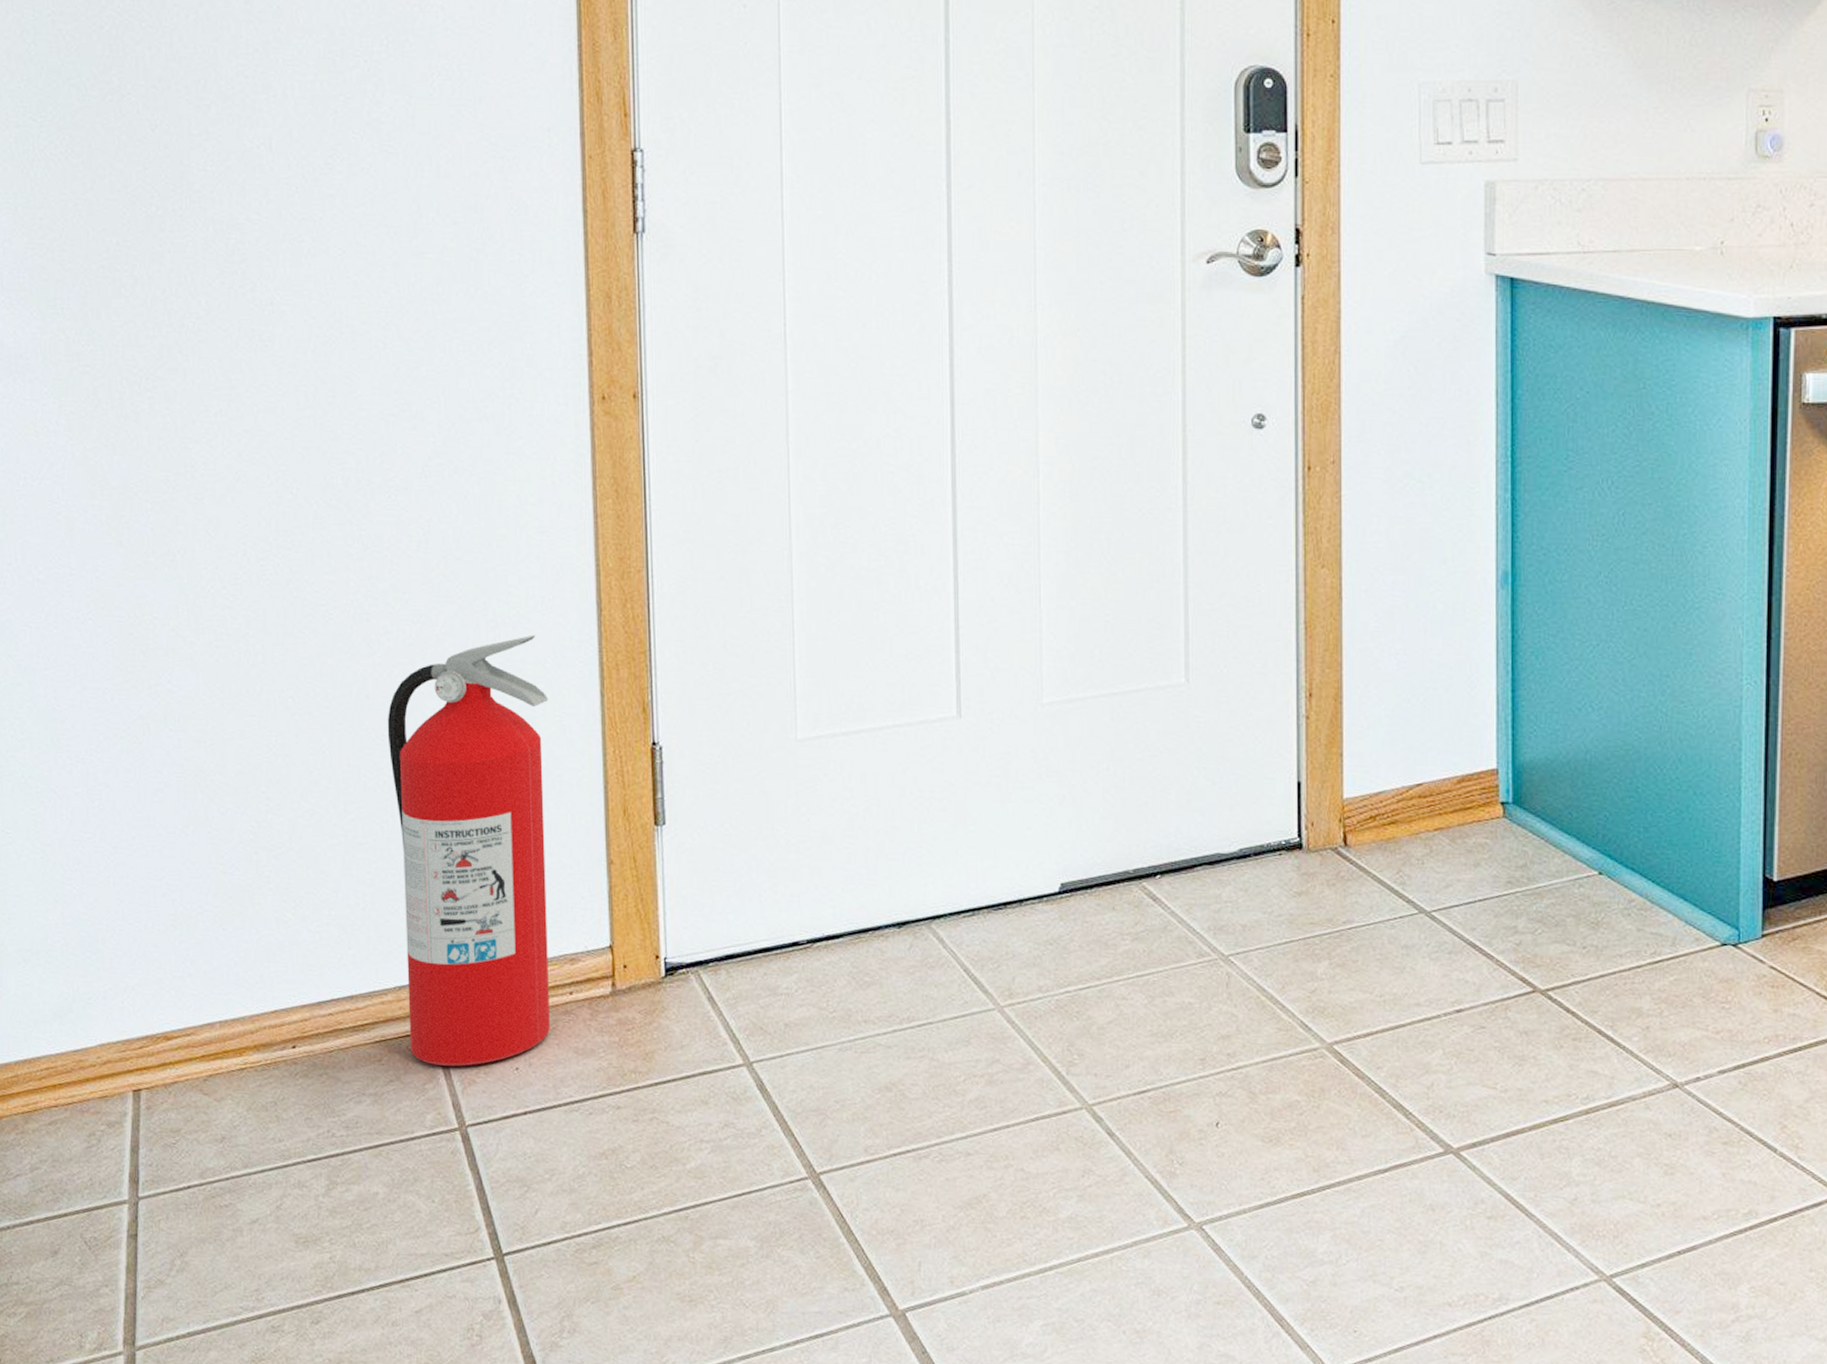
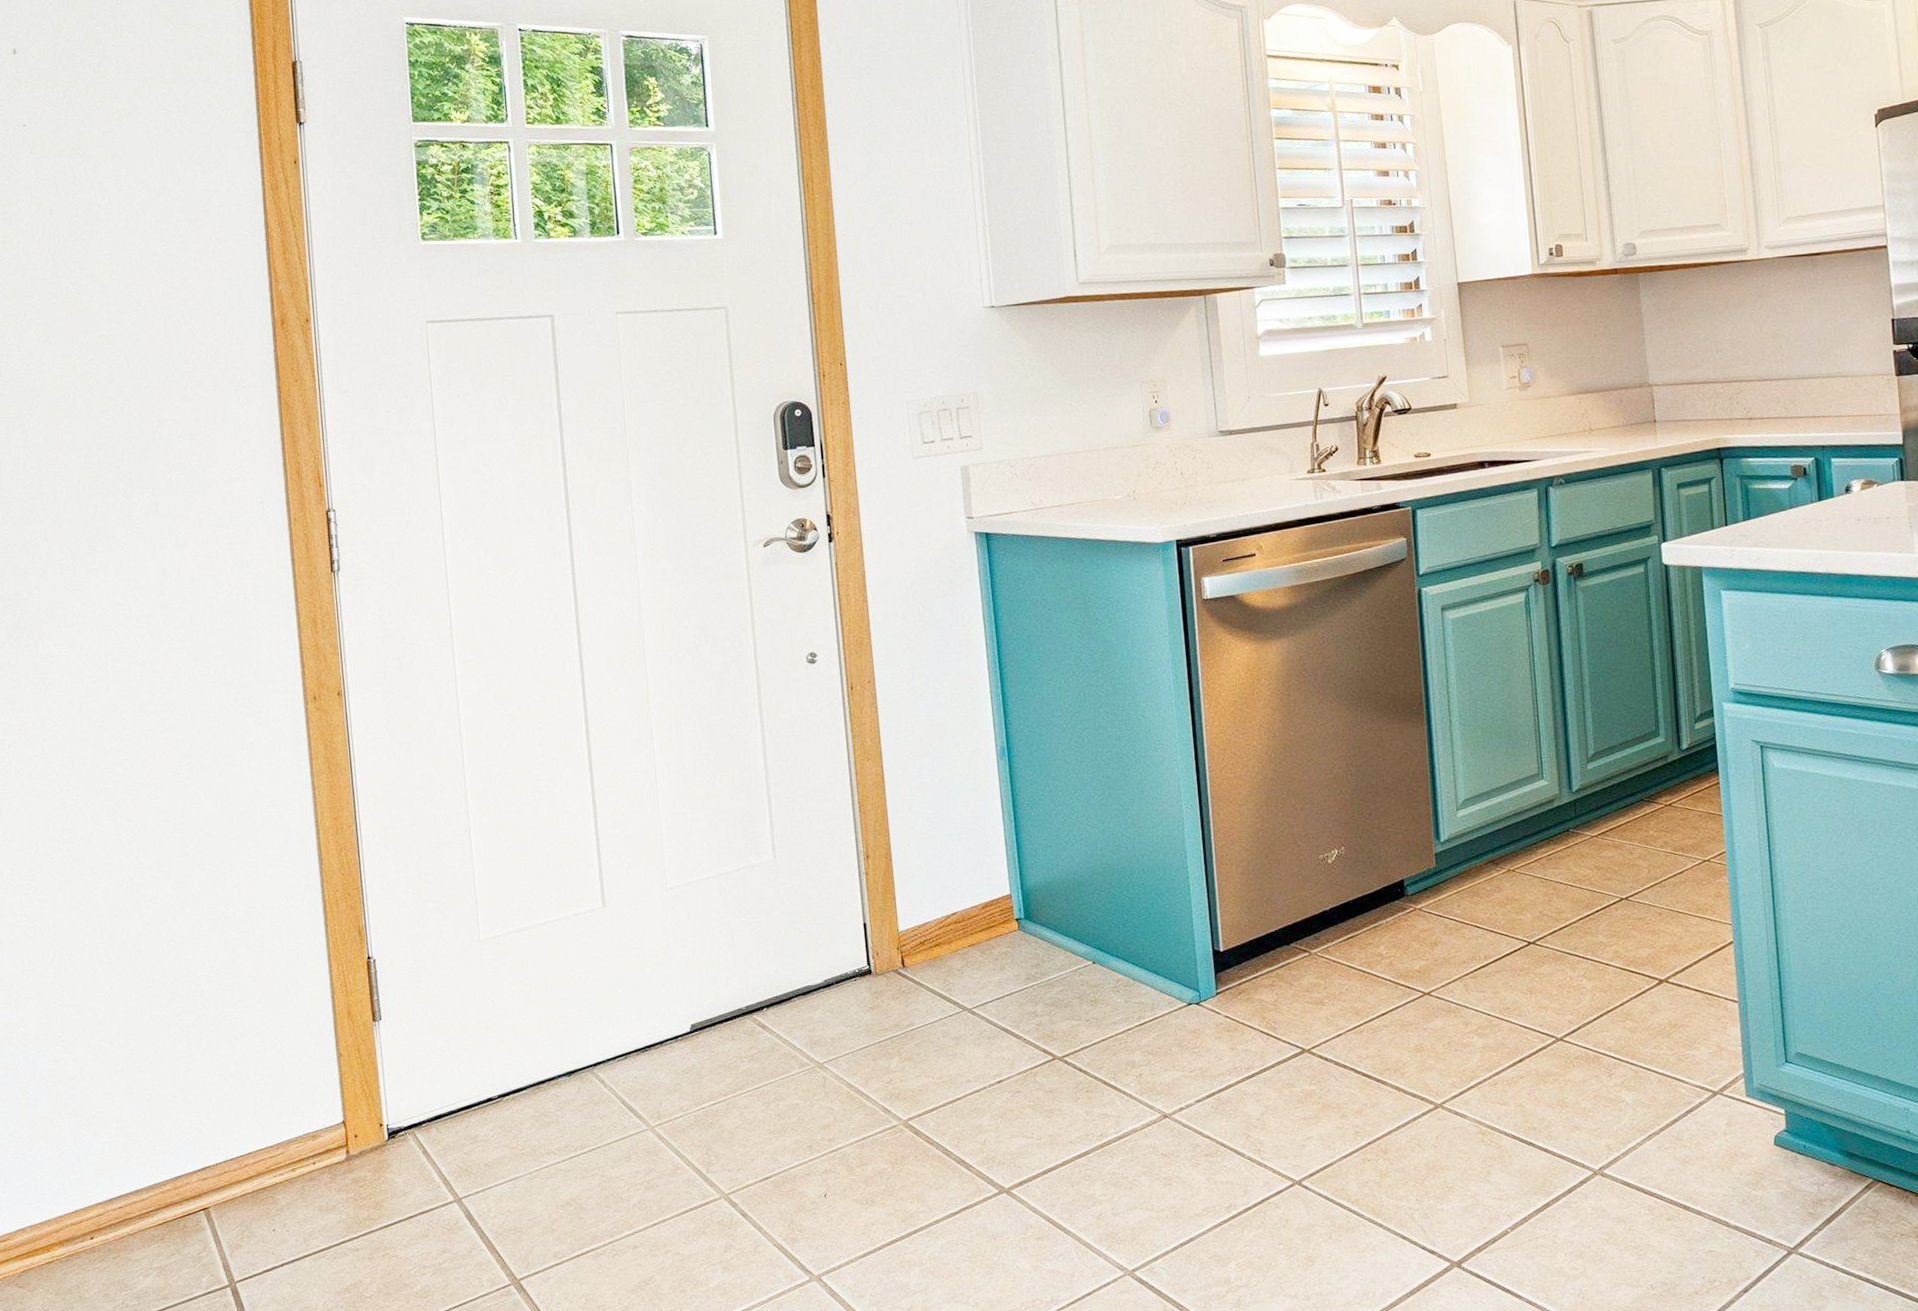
fire extinguisher: present [387,634,550,1067] -> none [156,885,299,1237]

